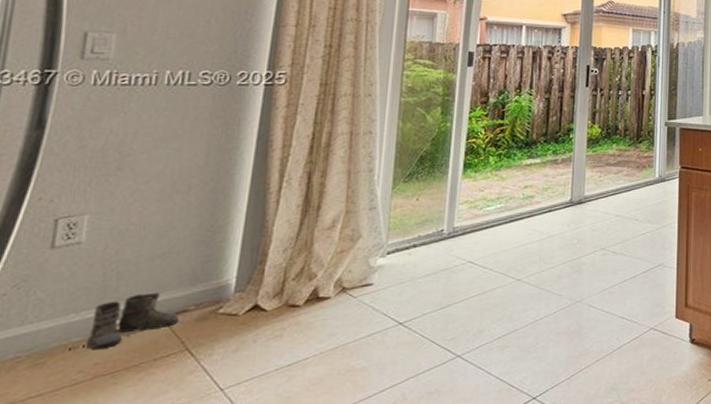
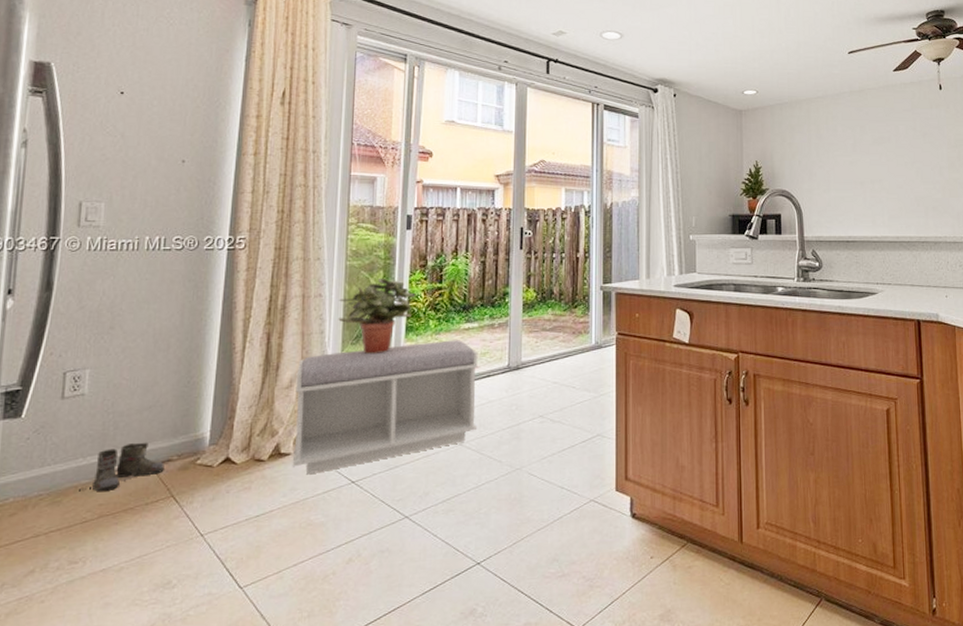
bench: none [331,176,540,319] -> present [292,340,478,475]
potted plant: none [390,114,476,191] -> present [338,277,416,354]

